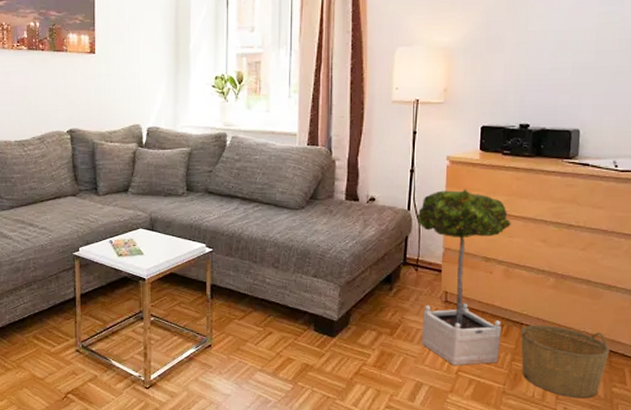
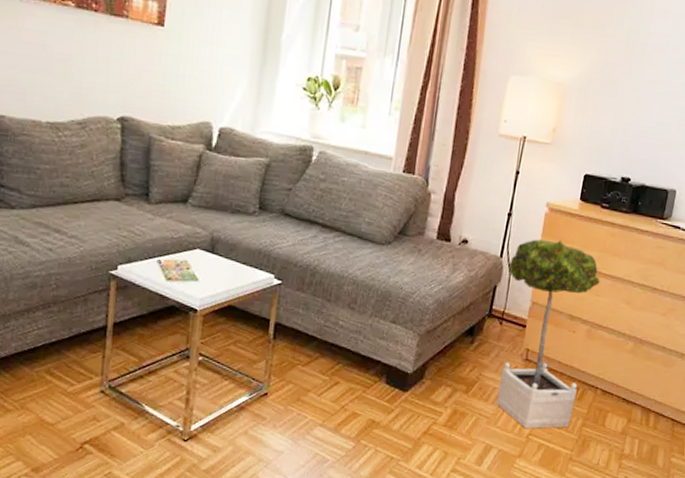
basket: present [520,325,610,399] -> none [590,389,674,468]

